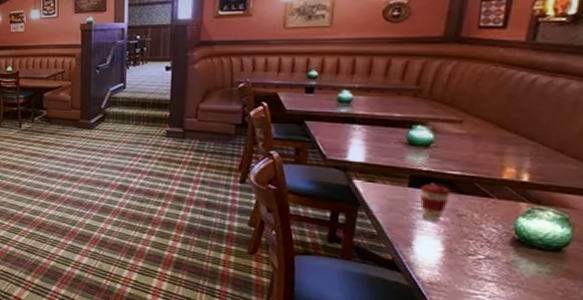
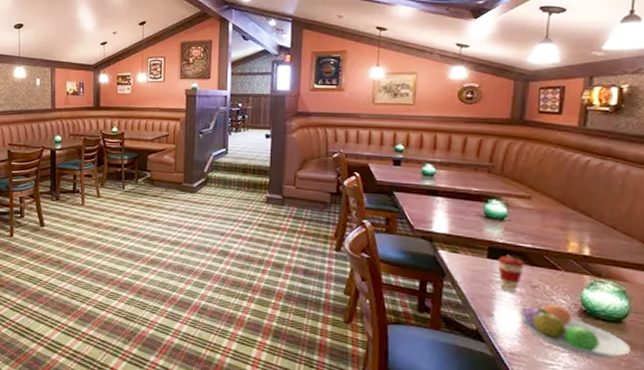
fruit bowl: none [442,231,569,288] -> present [520,302,630,359]

